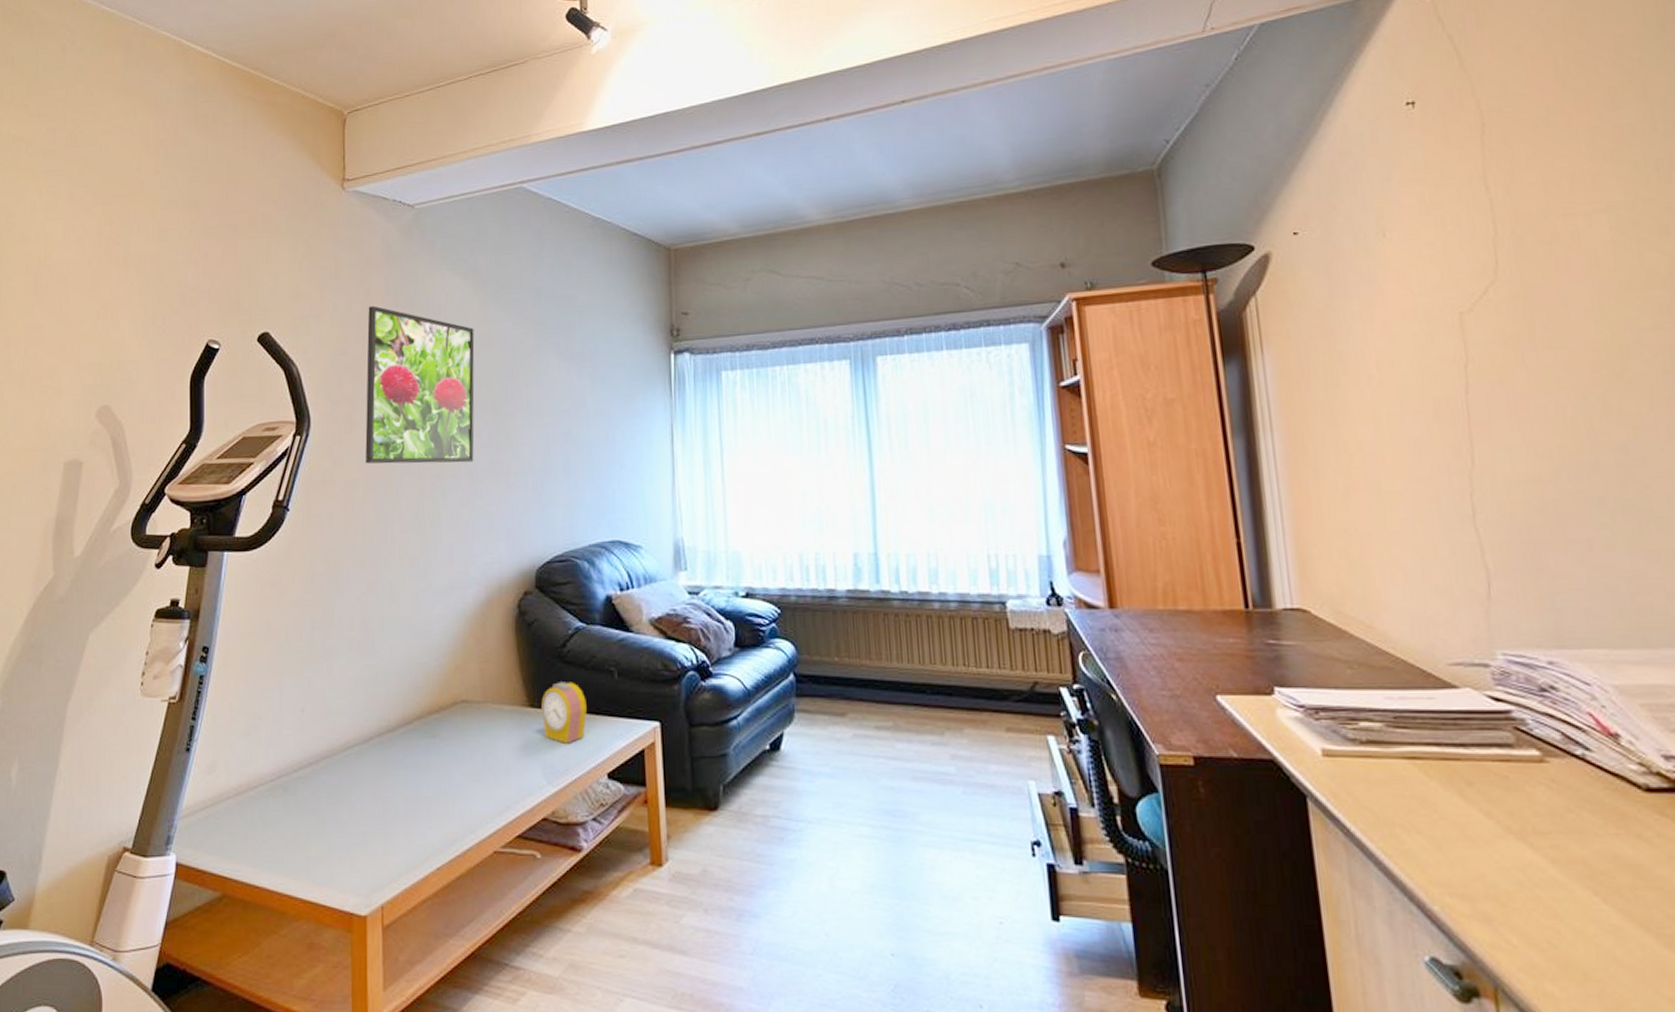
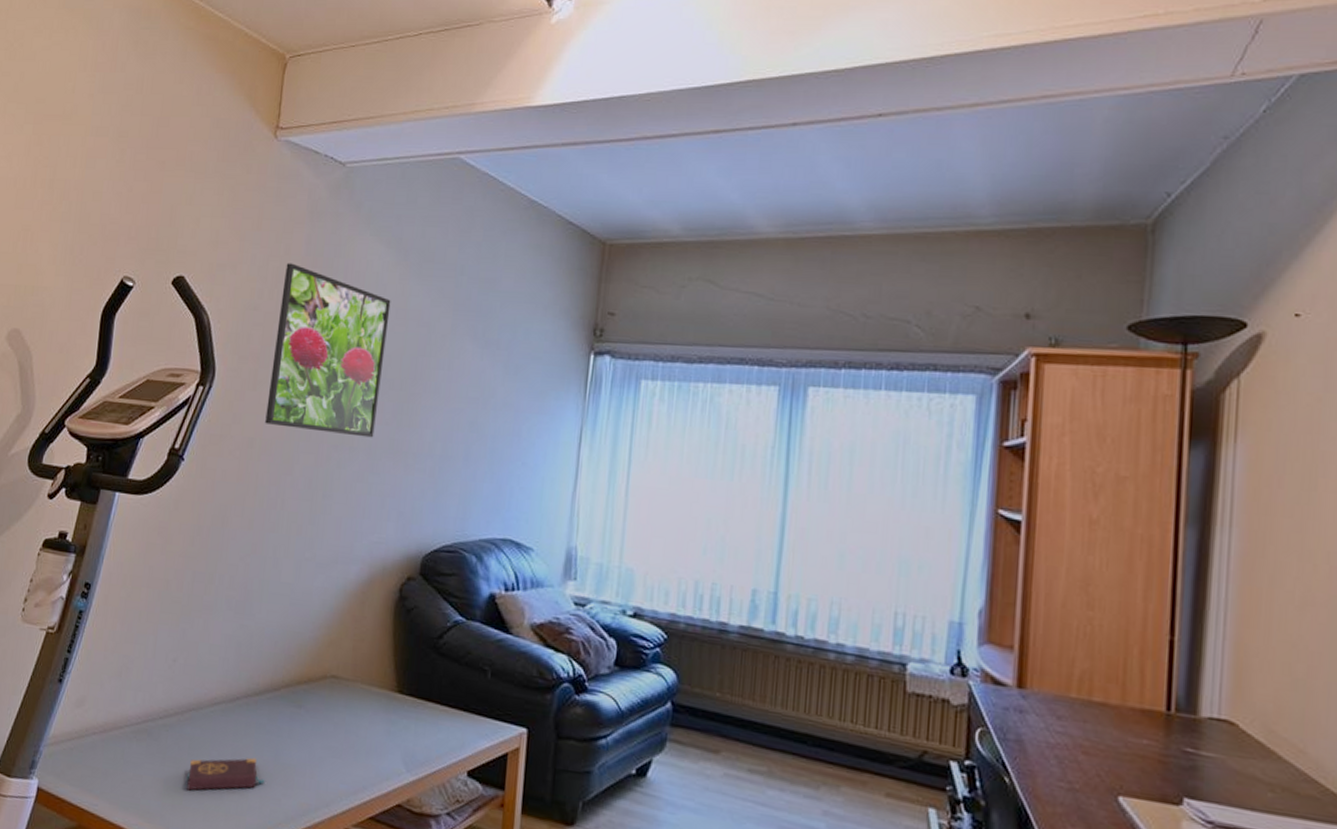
book: none [328,795,408,840] -> present [186,757,265,791]
alarm clock: present [541,682,587,743] -> none [409,672,456,736]

